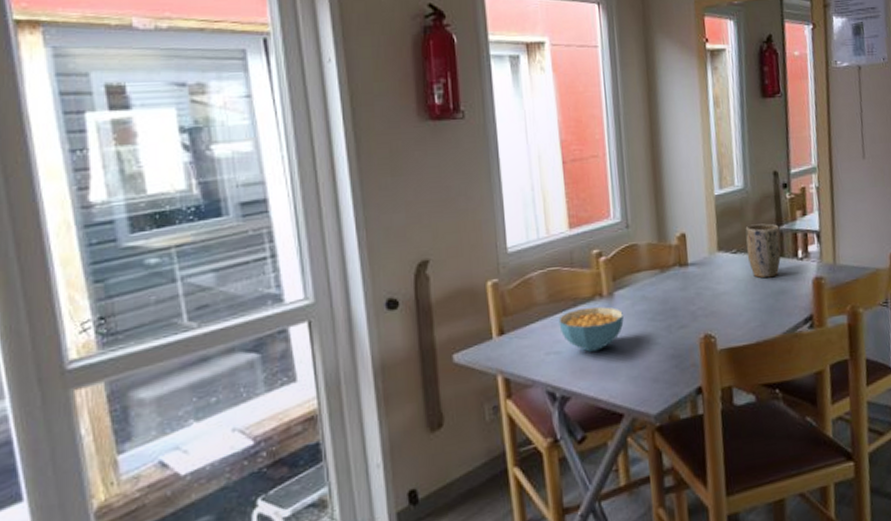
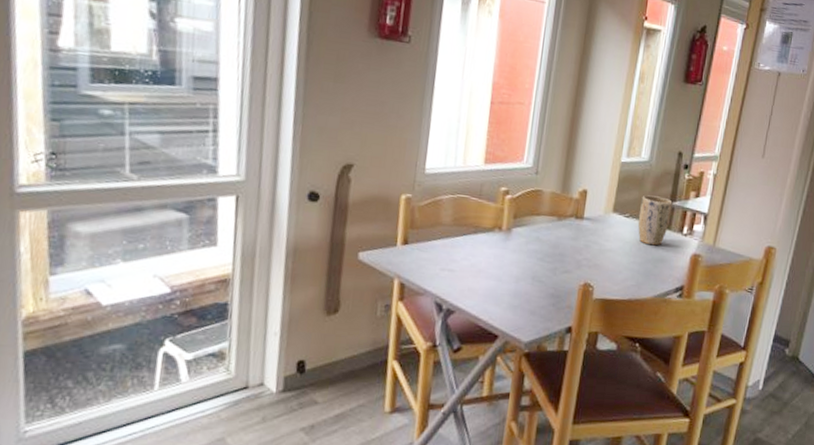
cereal bowl: present [558,306,624,352] -> none [457,236,517,277]

